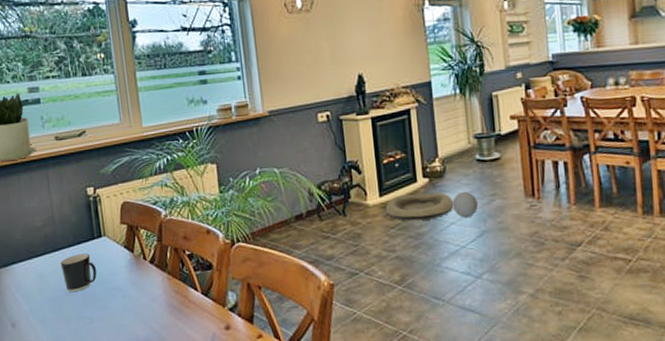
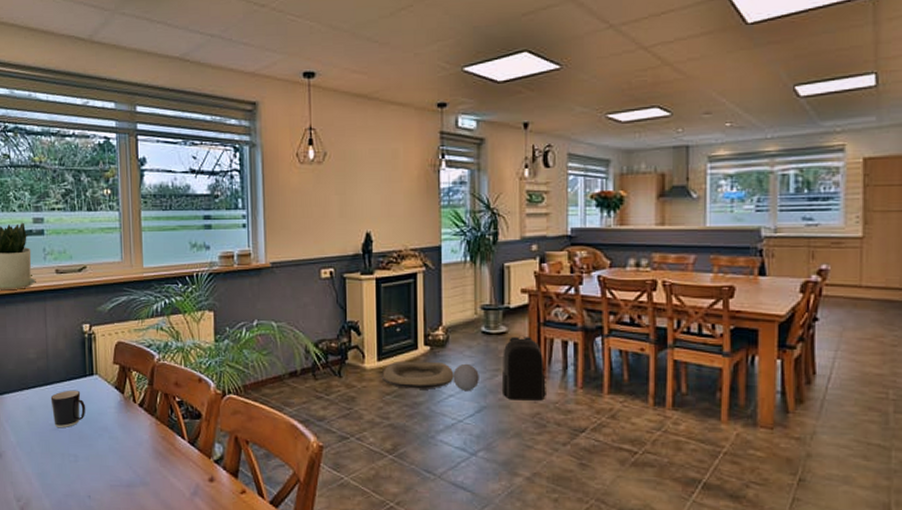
backpack: none [498,159,542,222] -> present [501,335,546,401]

